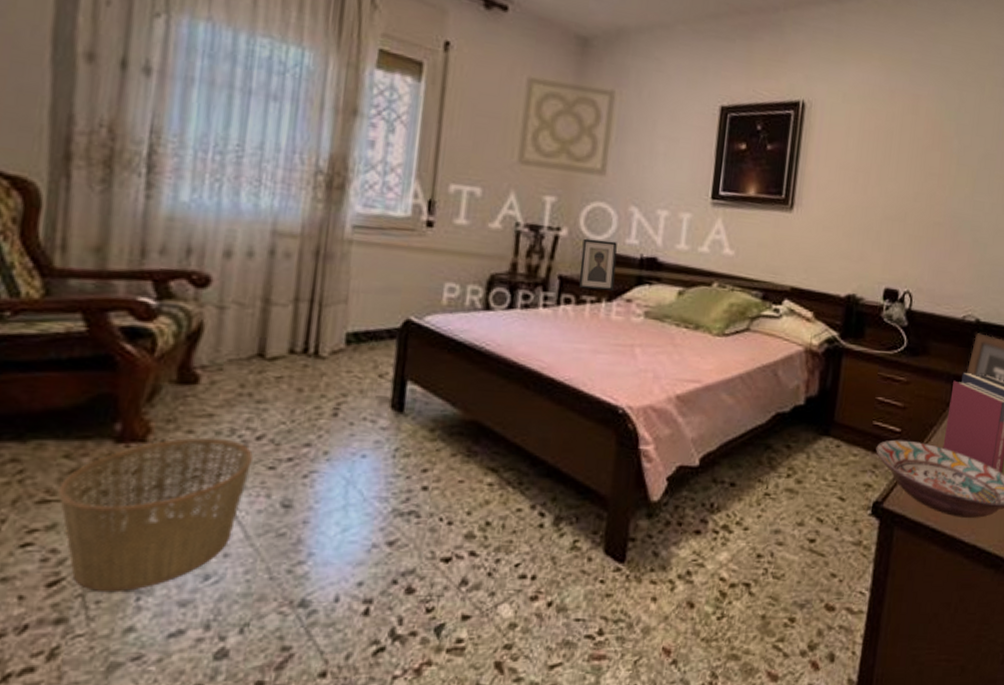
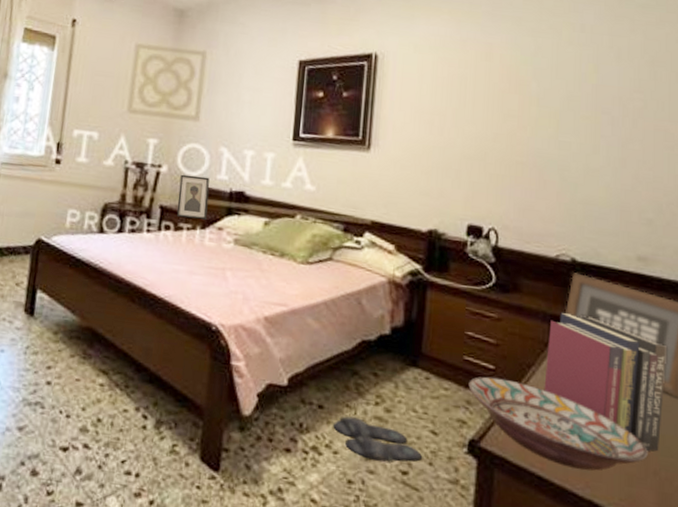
slippers: none [744,490,829,532] -> present [333,415,422,462]

